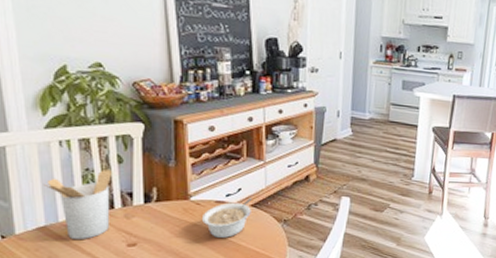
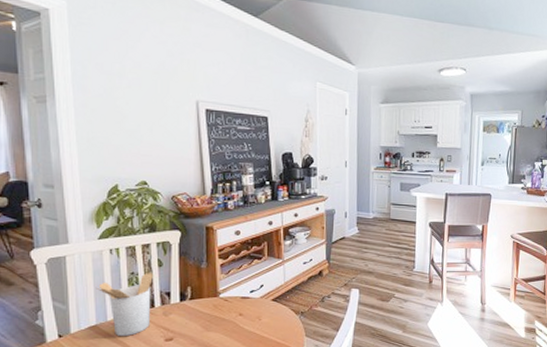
legume: present [202,197,252,238] -> none [230,293,273,330]

